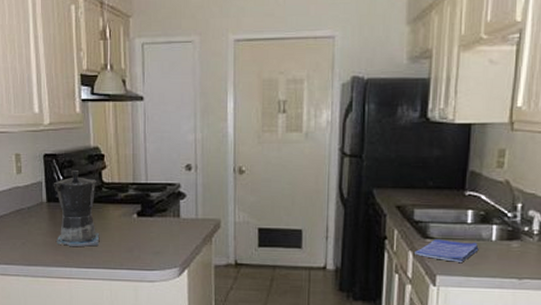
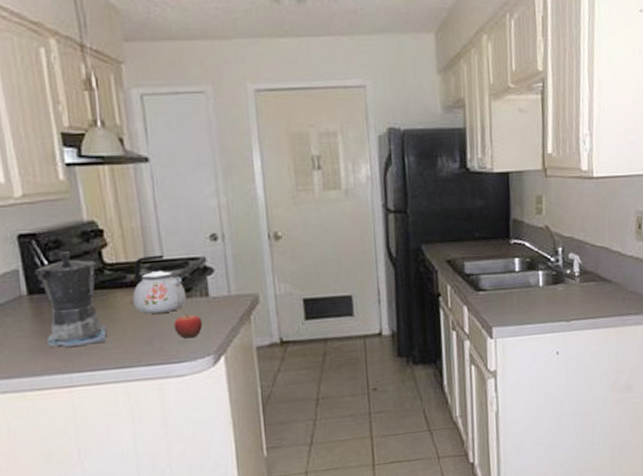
kettle: none [121,179,163,228] -> present [132,254,187,315]
fruit: none [150,230,173,251] -> present [173,313,203,339]
dish towel: present [415,239,479,264] -> none [469,290,529,313]

